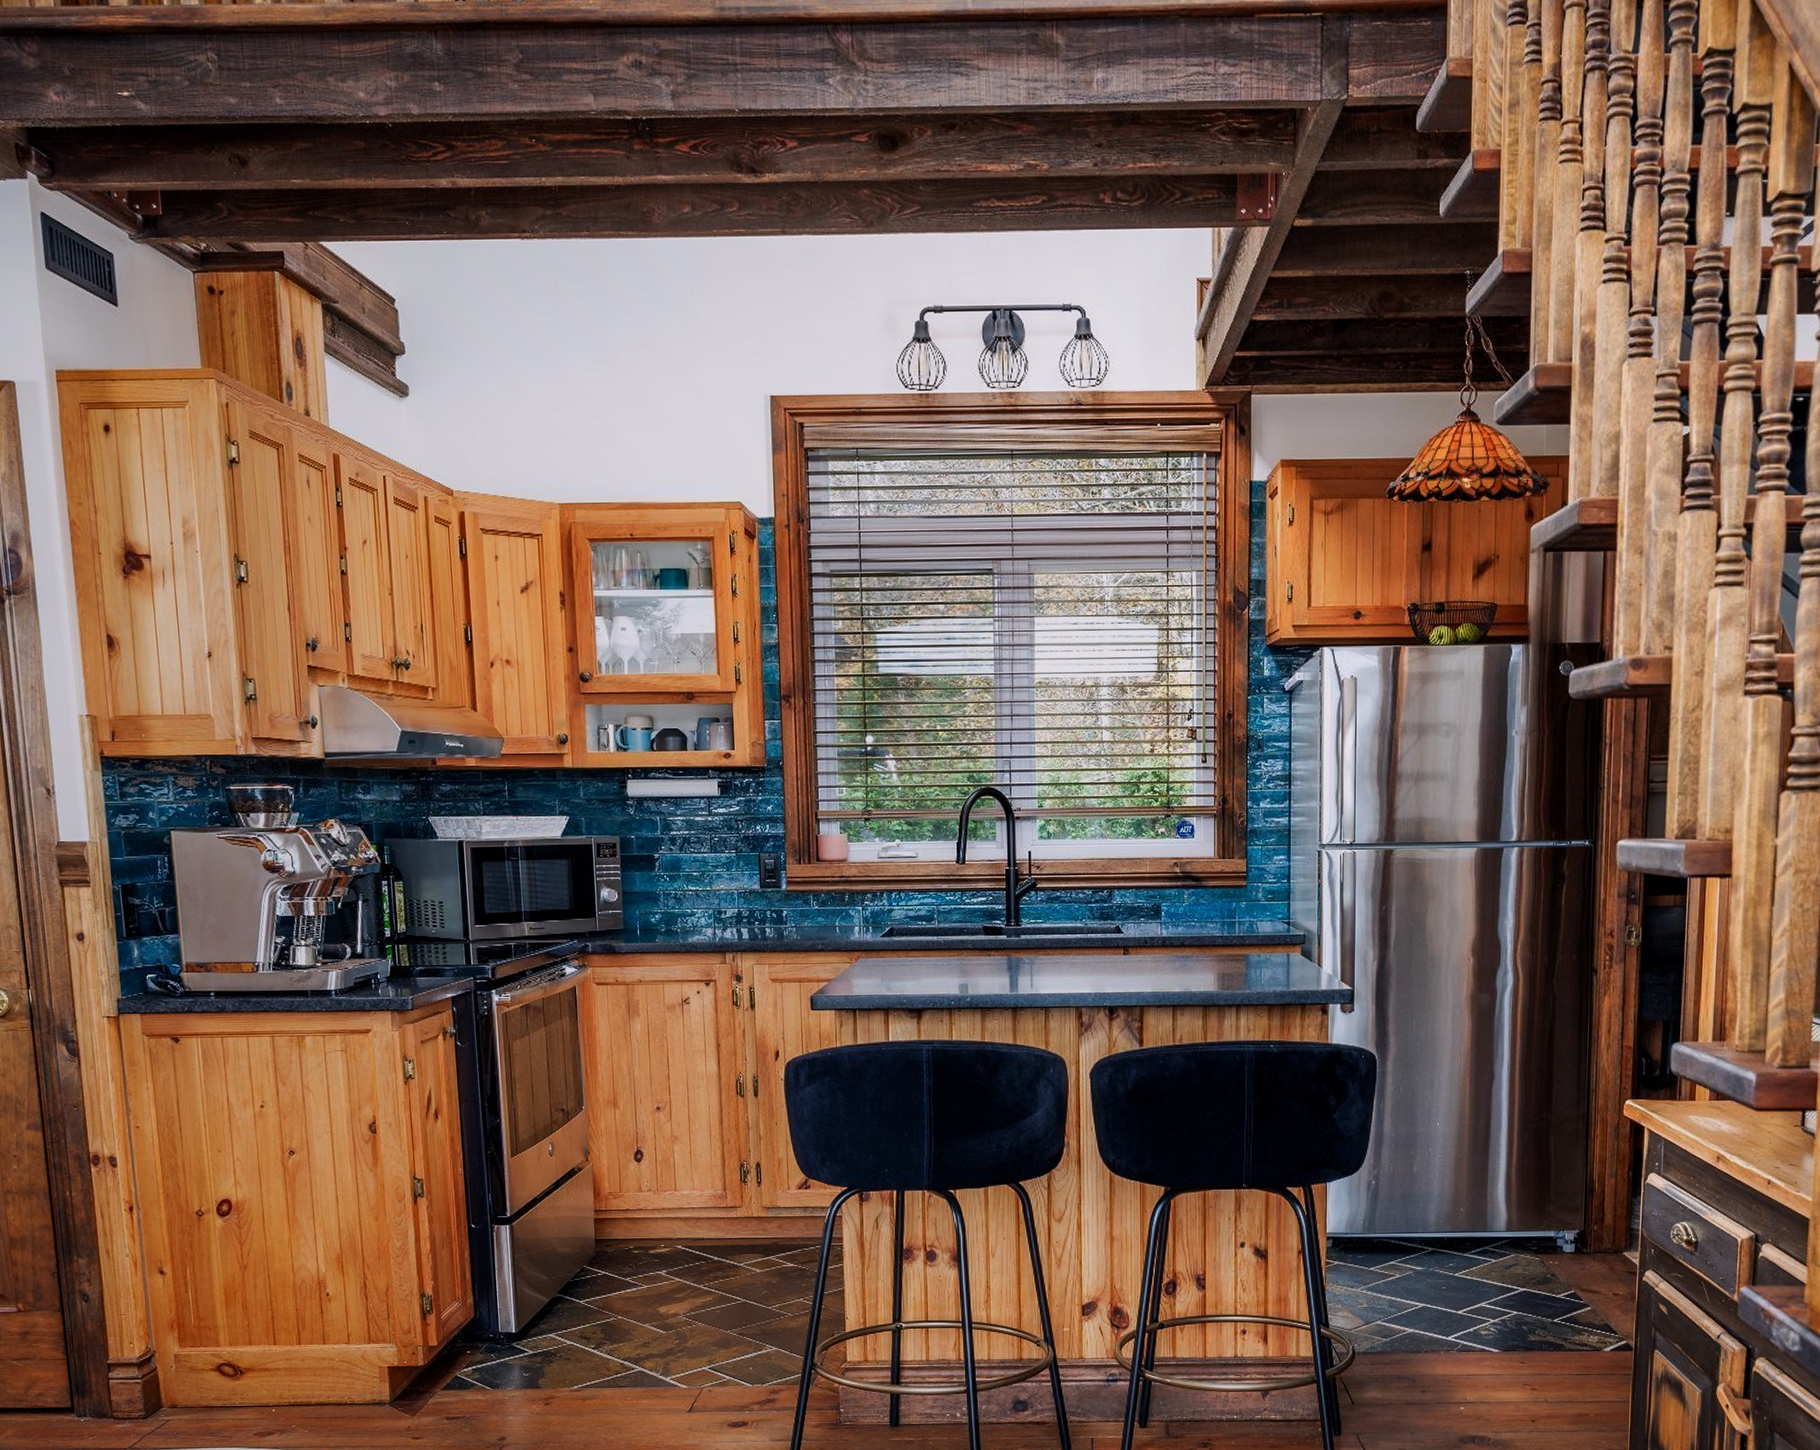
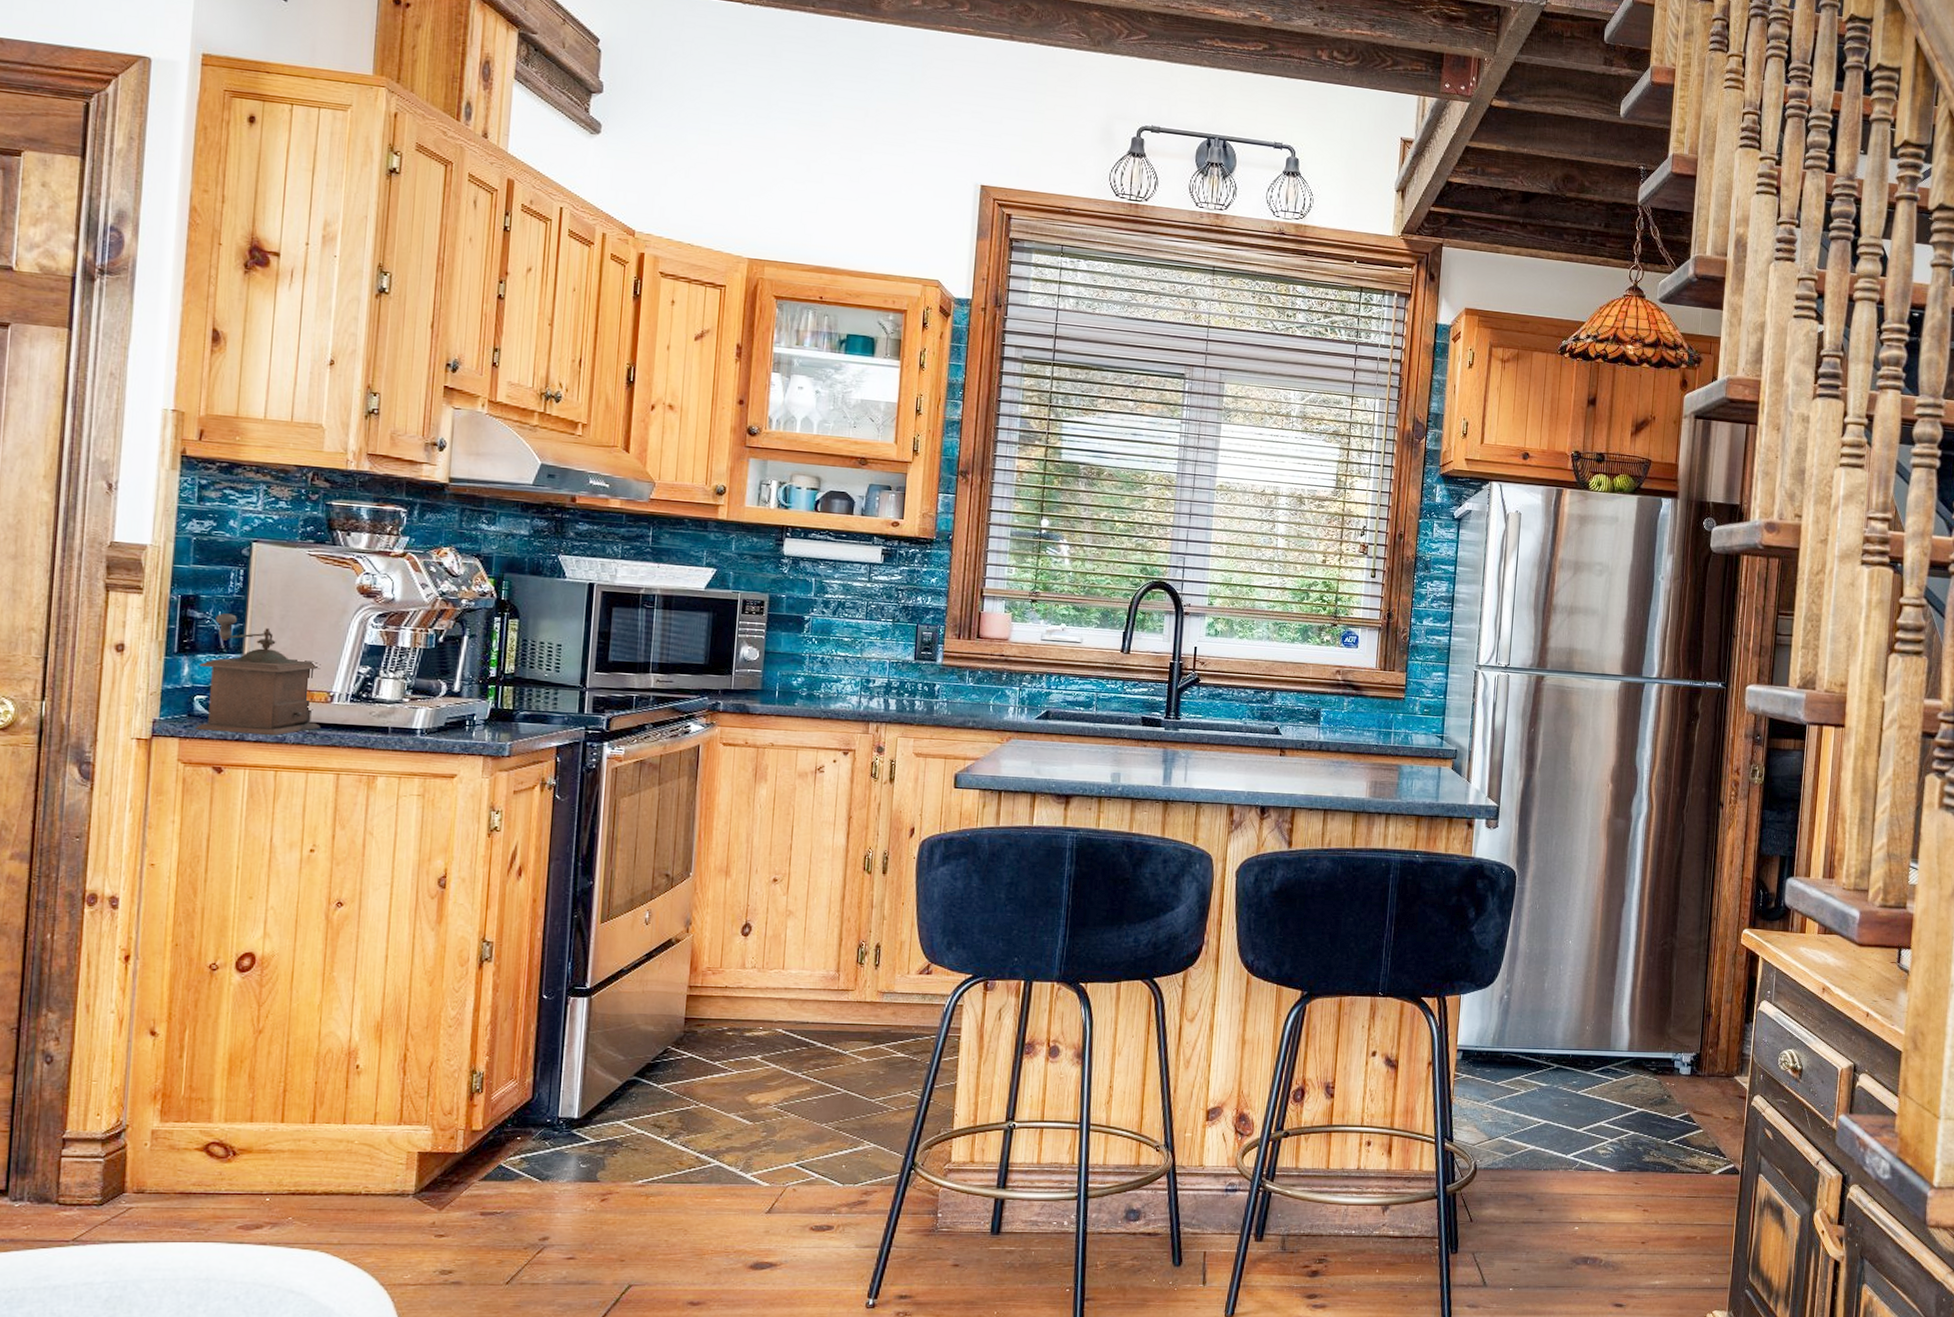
coffee grinder: none [146,898,252,1007] -> present [195,613,321,736]

